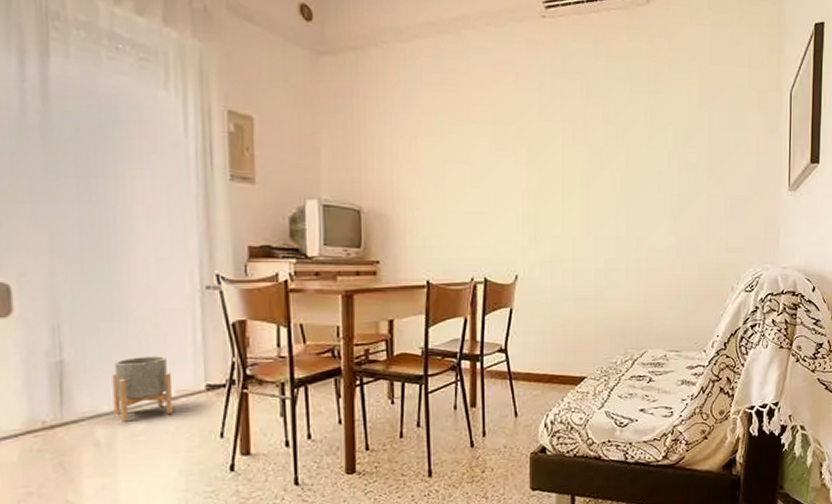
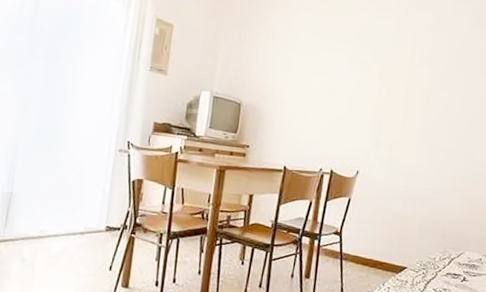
planter: present [112,356,172,422] -> none [39,197,83,246]

